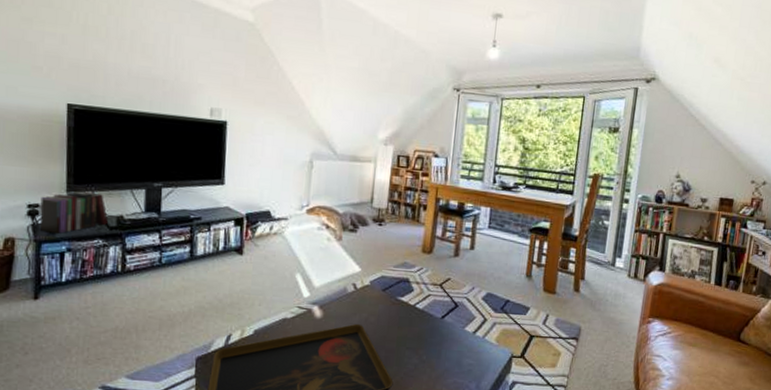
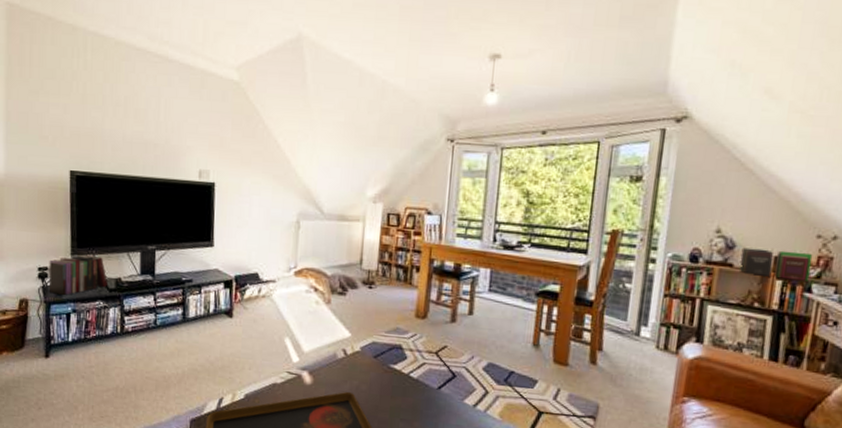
books: none [694,190,719,215] -> present [740,247,774,277]
books: none [720,193,748,219] -> present [774,250,813,281]

